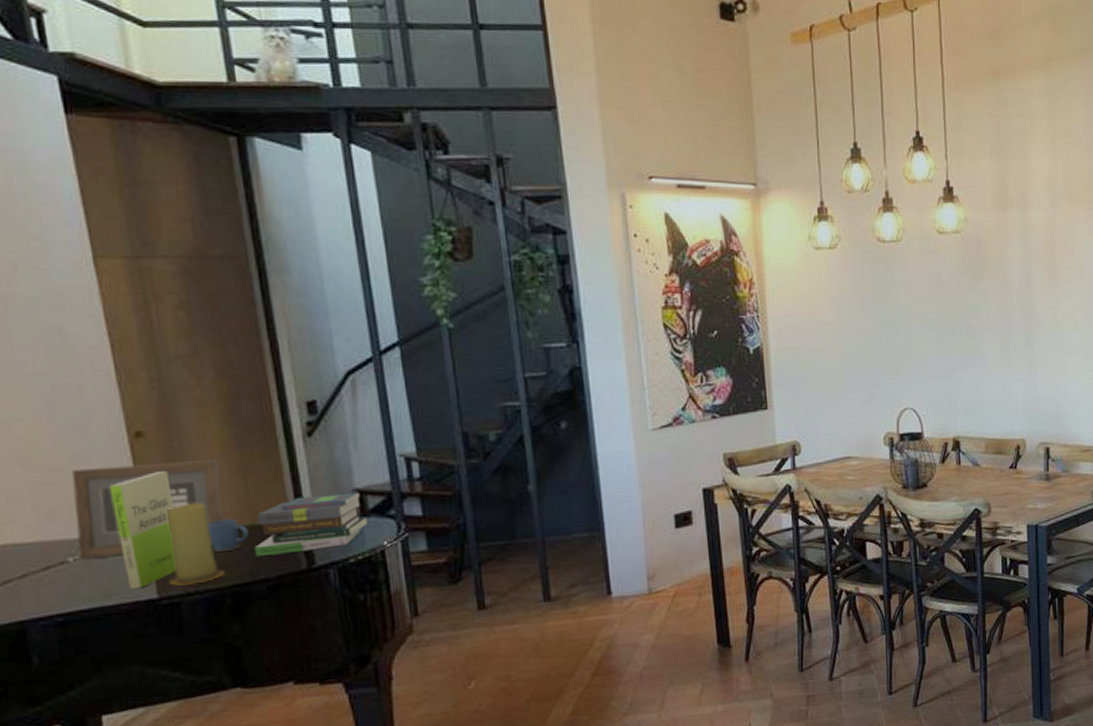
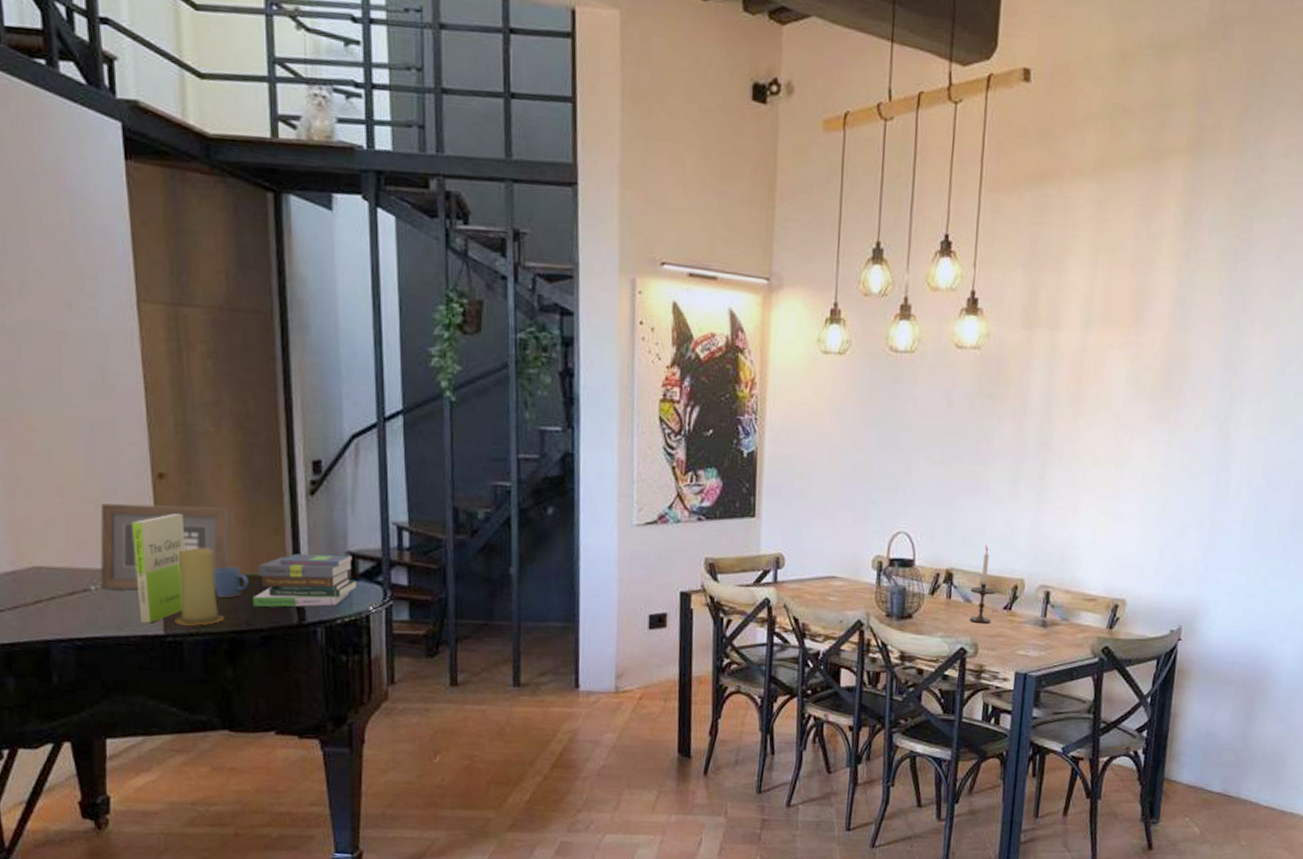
candlestick: none [977,411,1001,484] -> present [970,545,996,624]

